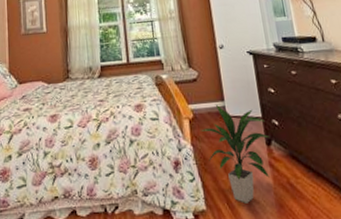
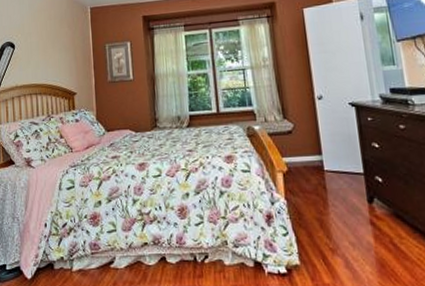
indoor plant: present [201,104,270,204] -> none [296,158,371,261]

